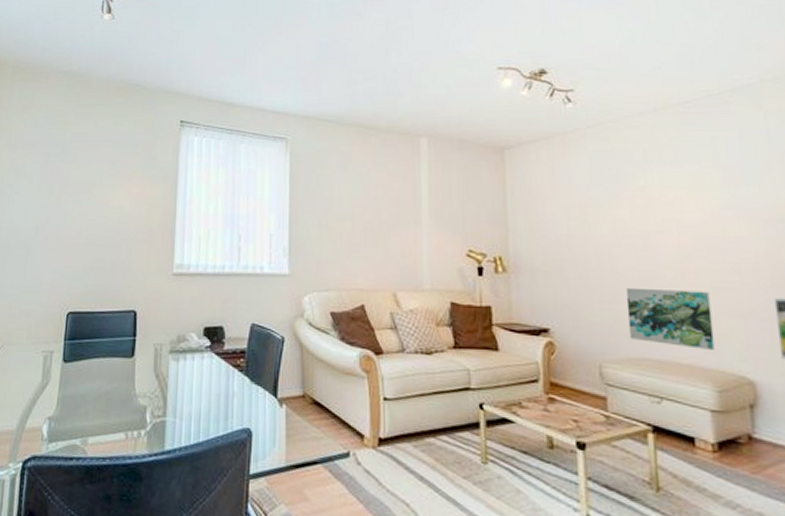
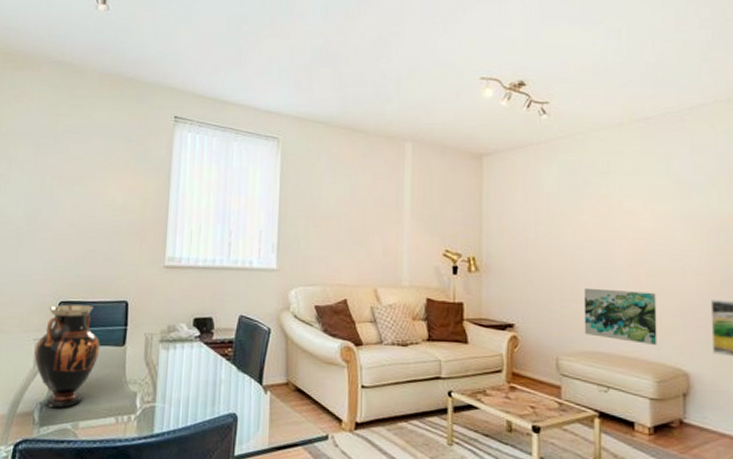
vase: none [42,315,109,423] -> present [34,304,100,408]

